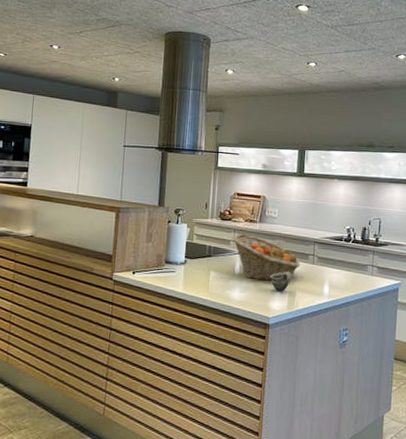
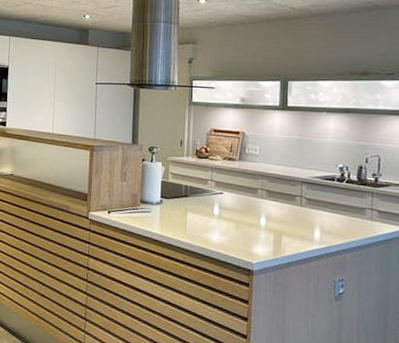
fruit basket: present [232,234,300,281] -> none [210,173,286,224]
cup: present [270,271,292,291] -> none [252,214,277,235]

